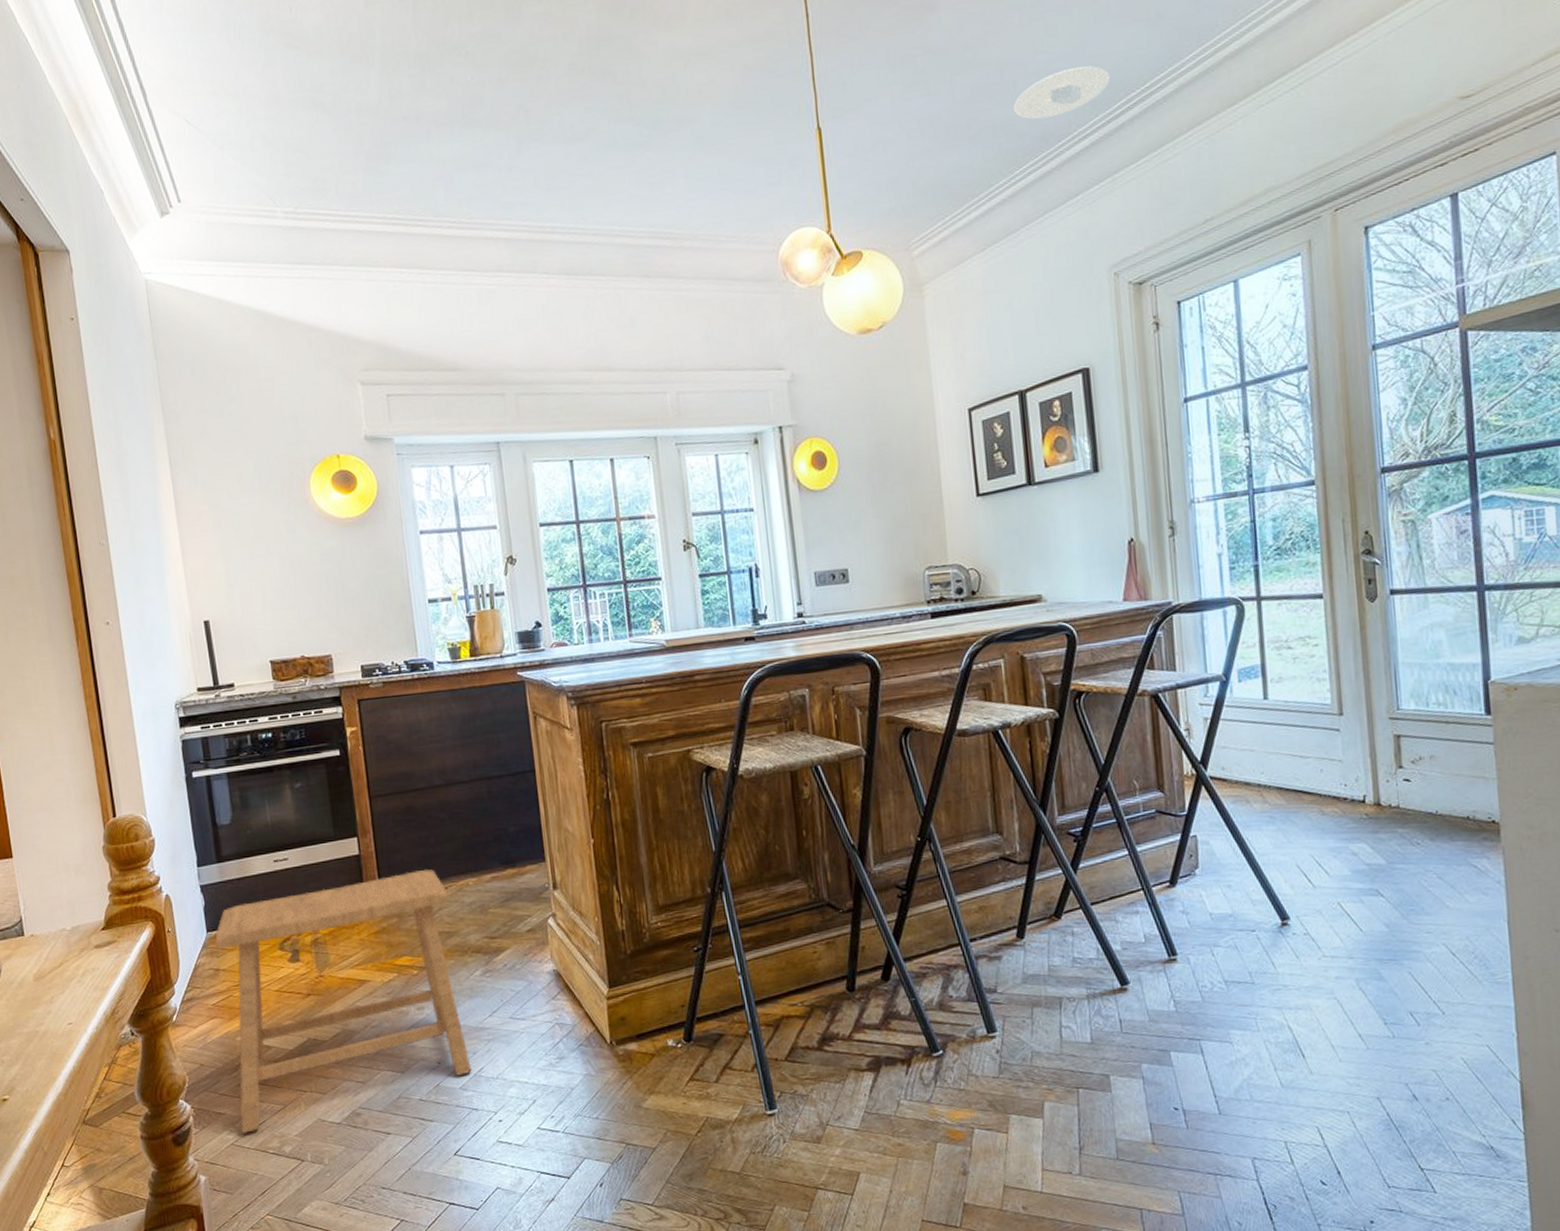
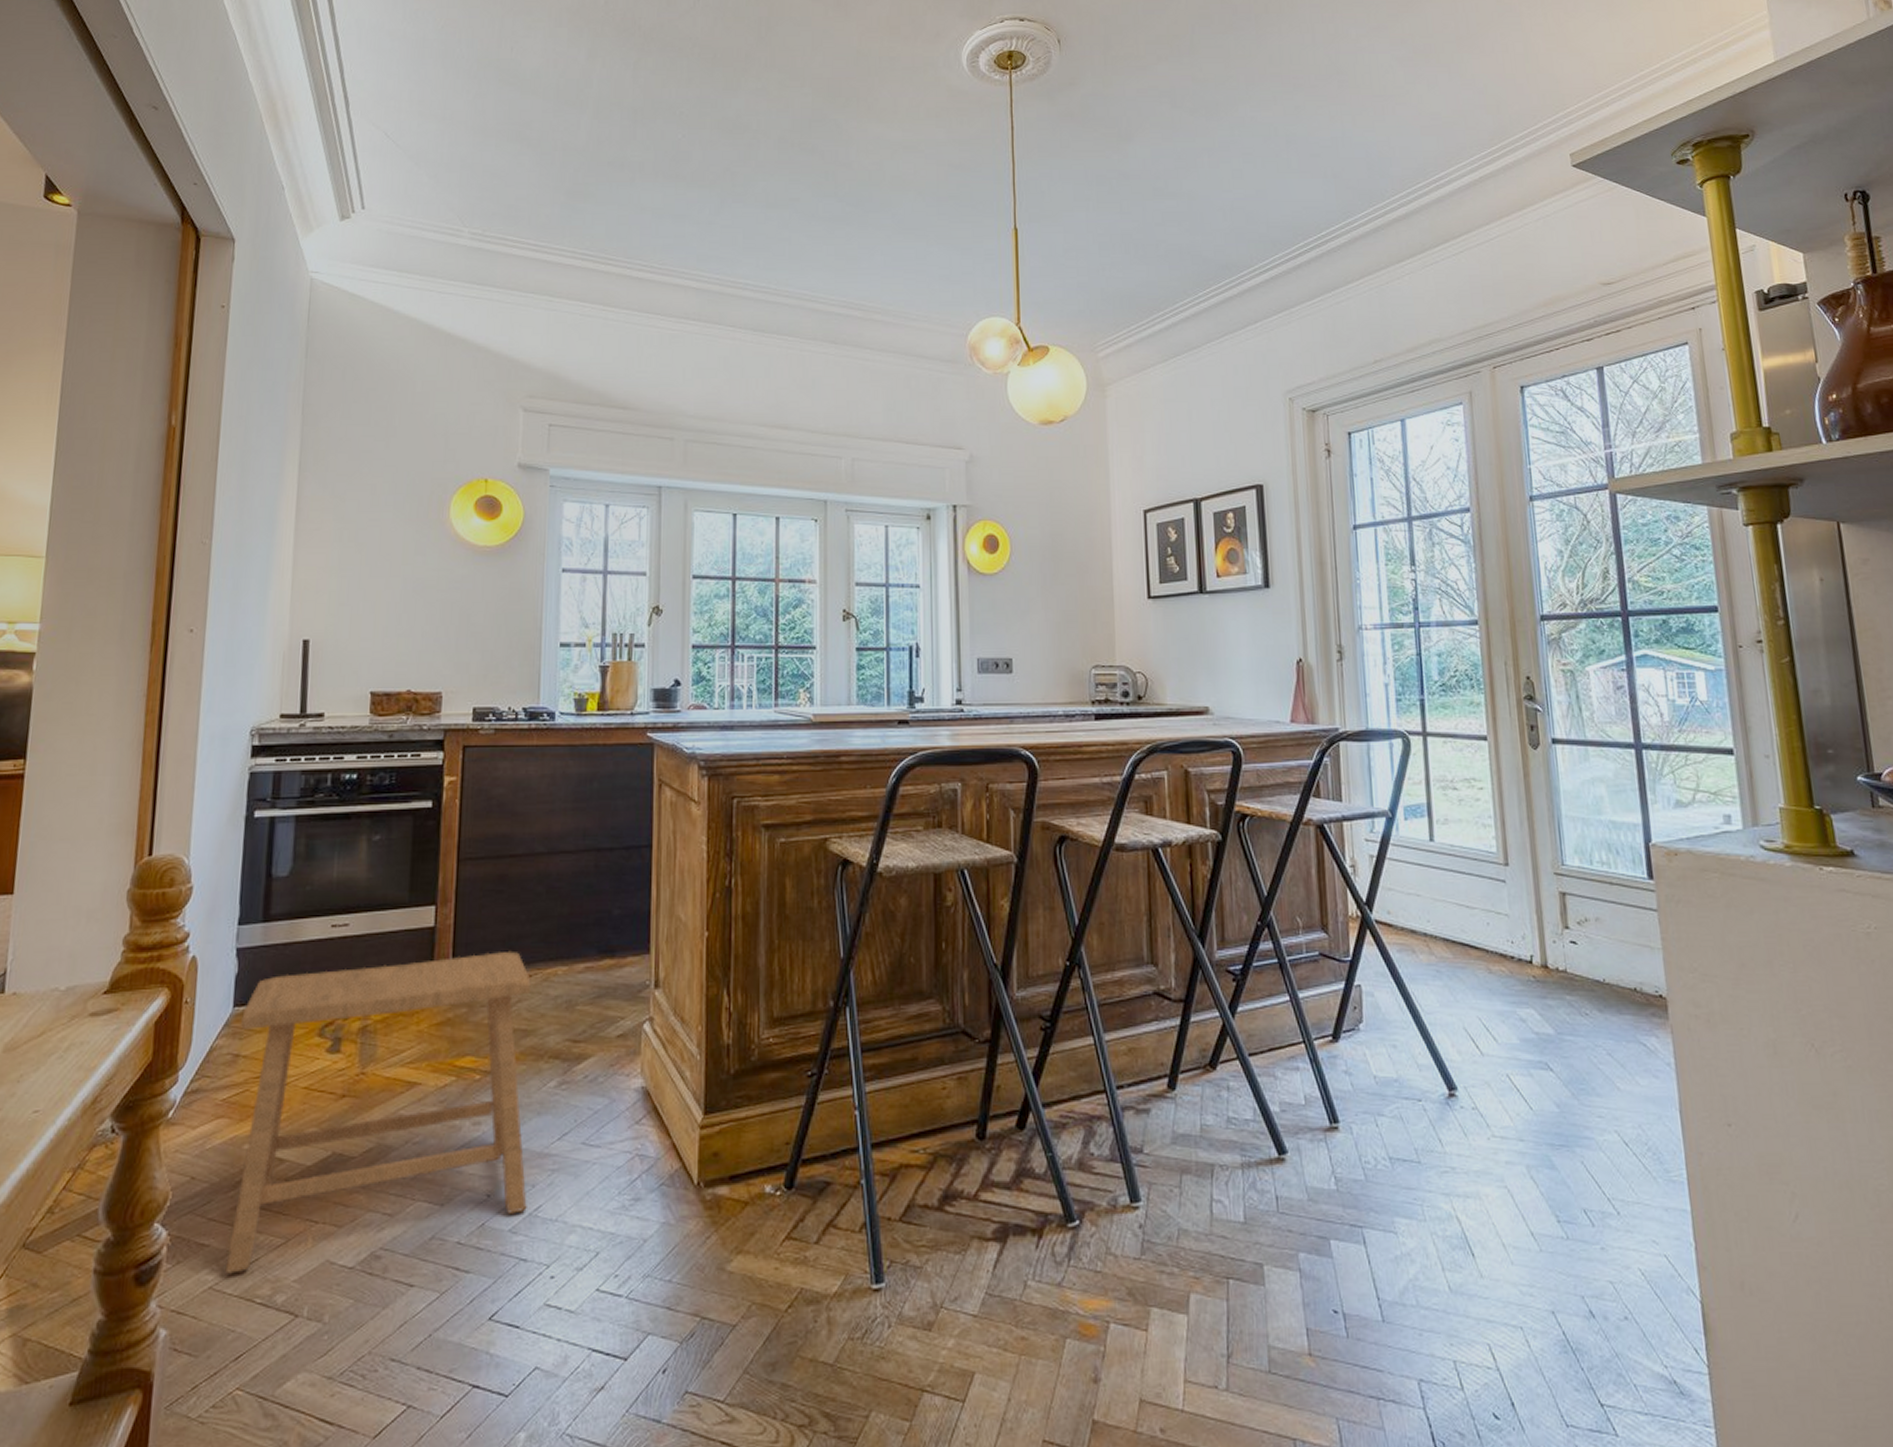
recessed light: present [1013,65,1111,120] -> none [1200,208,1290,250]

